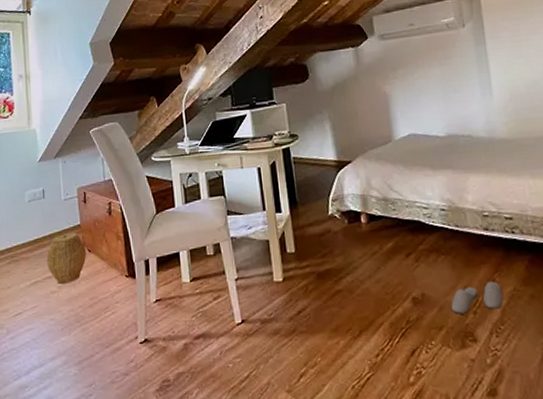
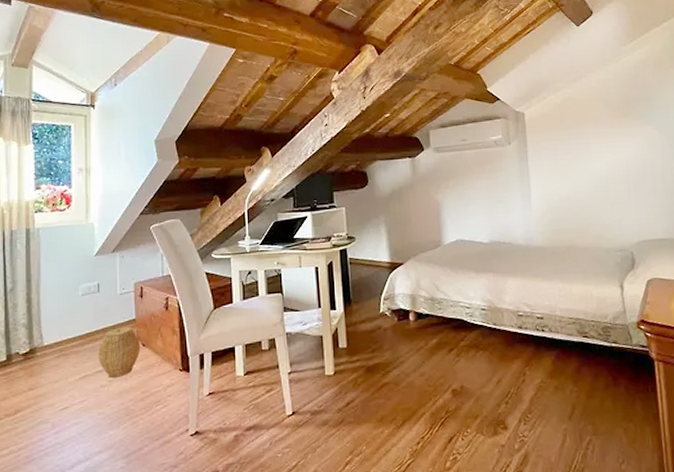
slippers: present [451,281,503,314] -> none [486,374,532,404]

